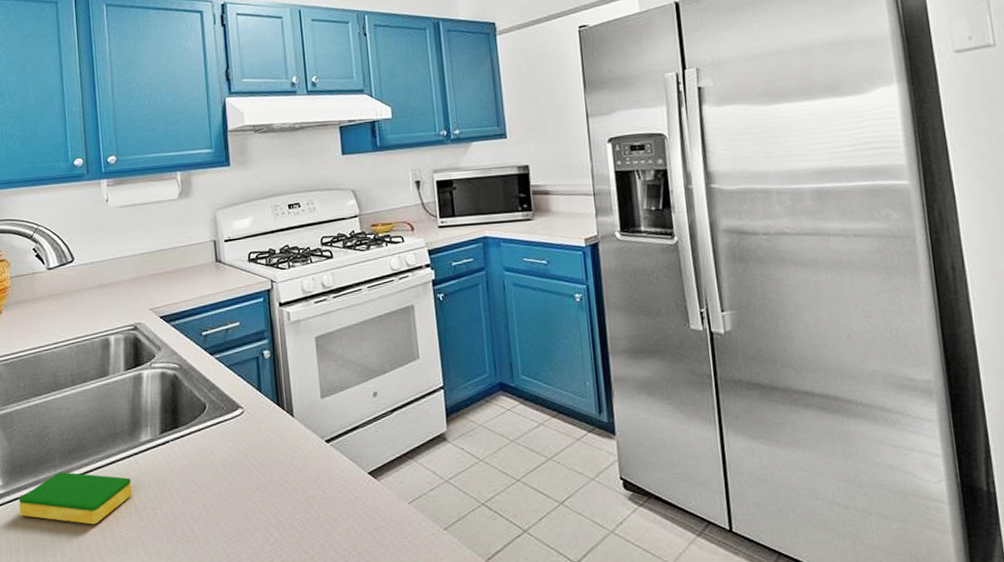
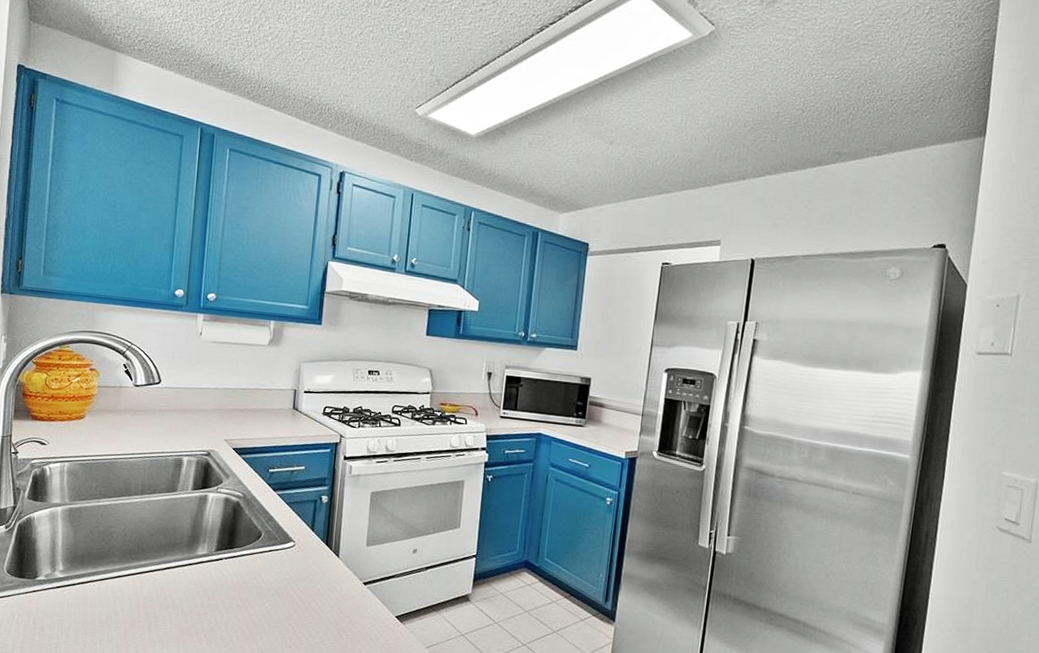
dish sponge: present [19,472,132,525] -> none [75,568,183,619]

